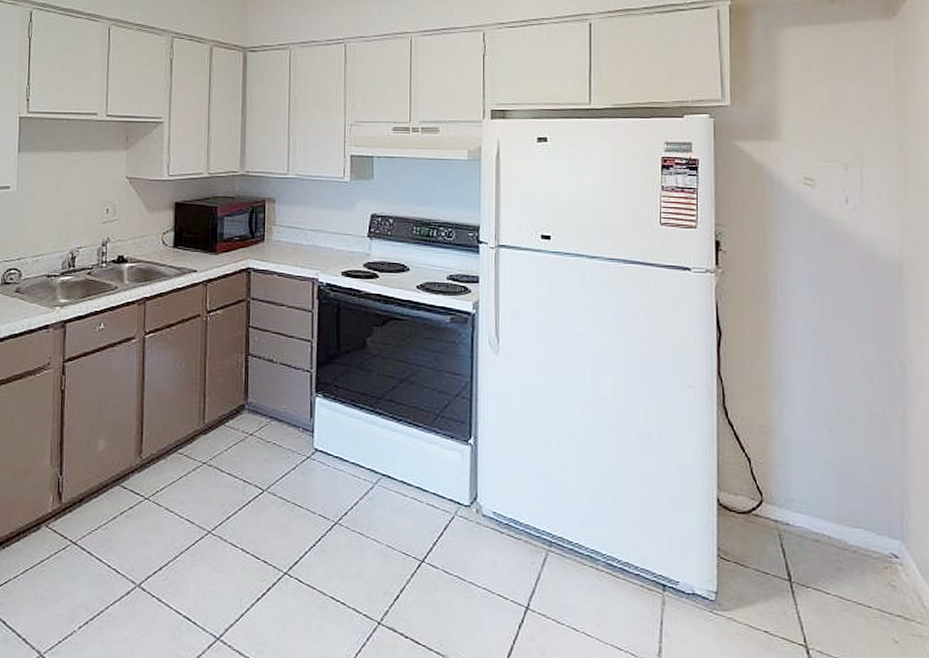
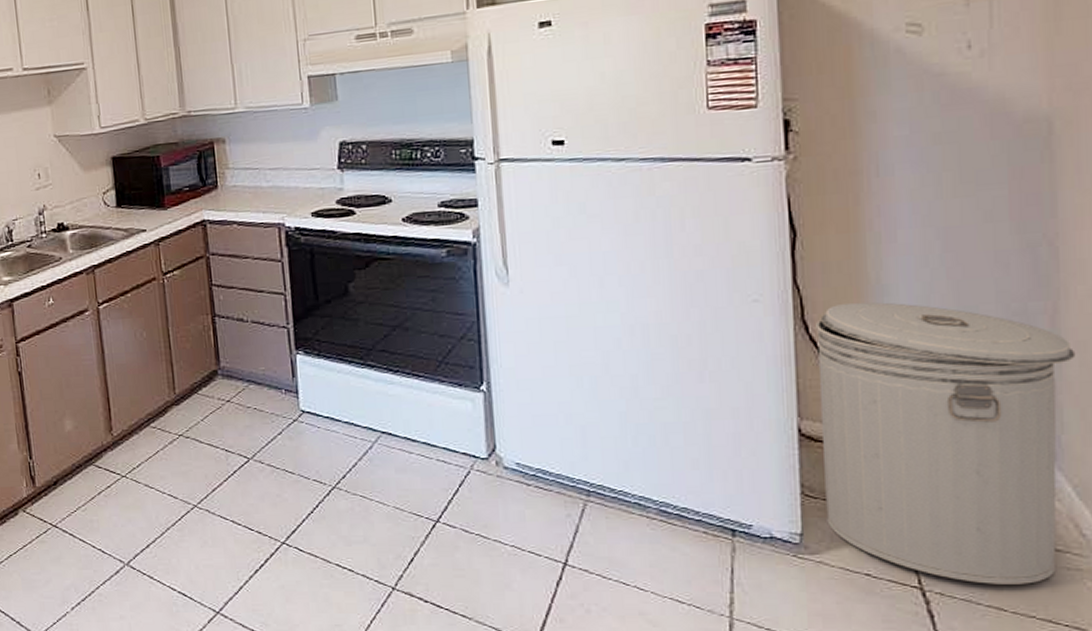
can: none [734,395,919,647] -> present [816,302,1076,584]

